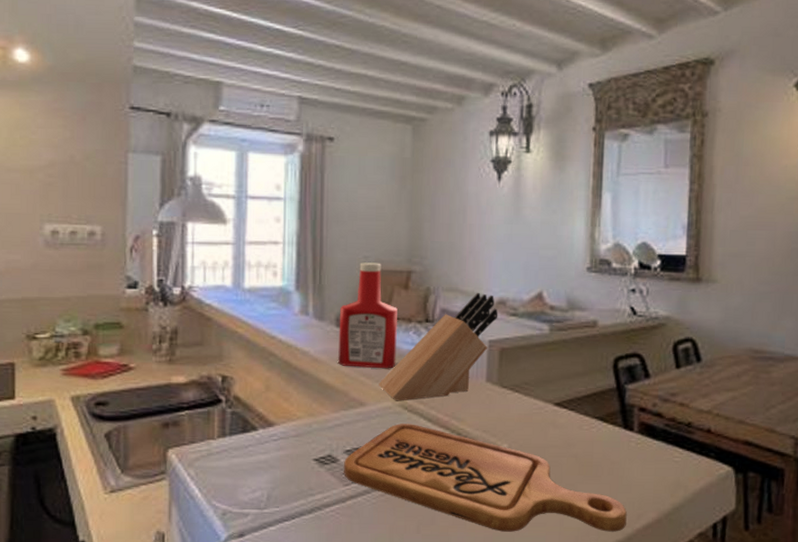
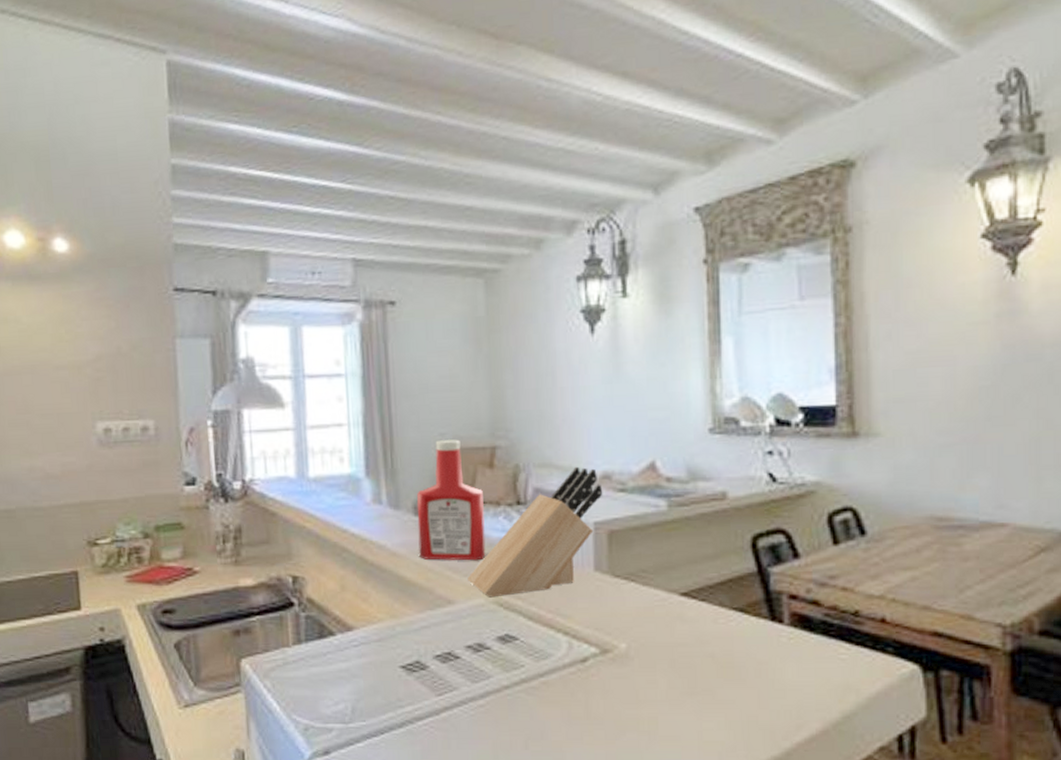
cutting board: present [344,423,627,532] -> none [434,623,783,747]

